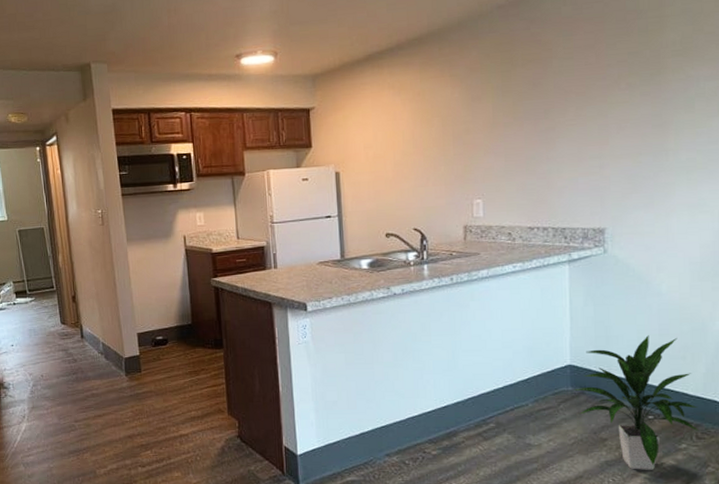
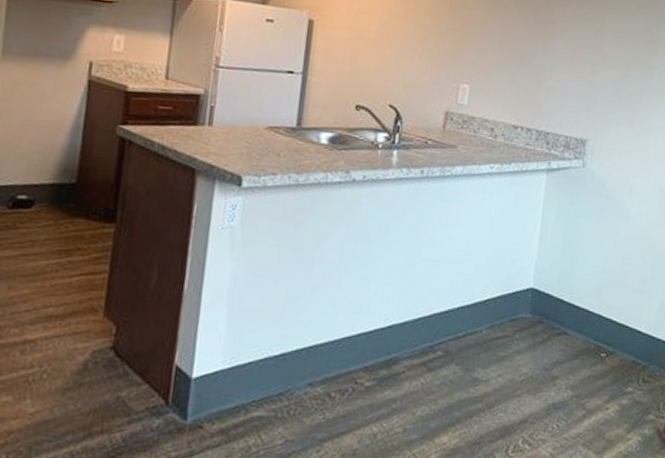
indoor plant: present [573,335,699,470] -> none [531,263,648,416]

